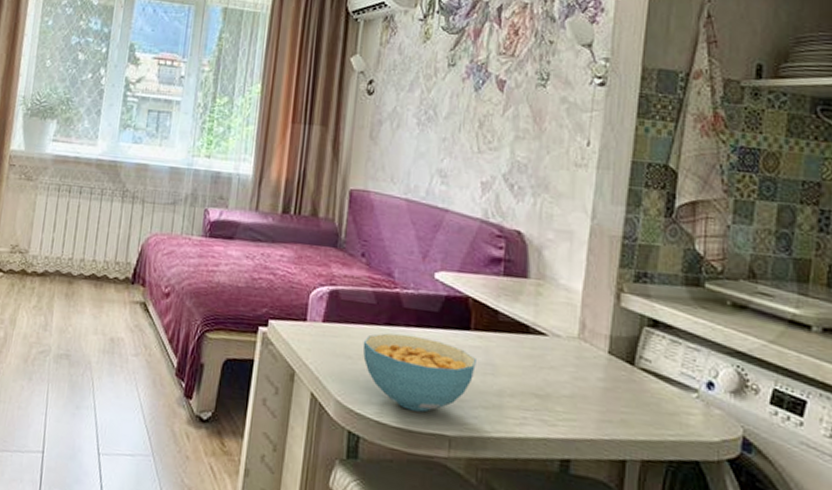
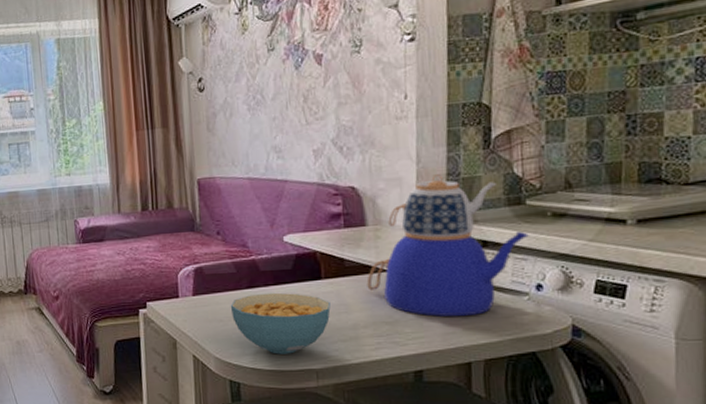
teapot: none [520,235,704,405] -> present [367,174,529,317]

